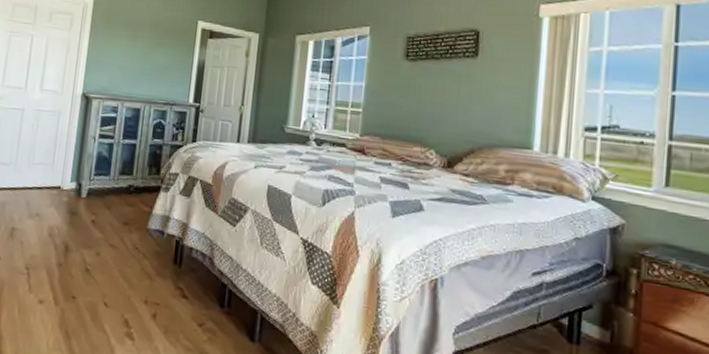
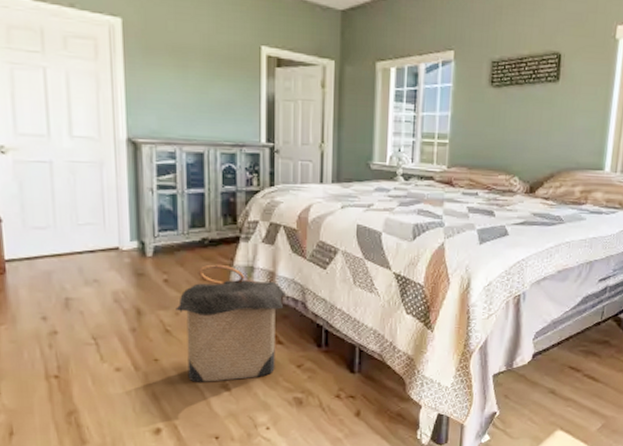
laundry hamper: none [97,209,196,331] -> present [176,264,286,382]

